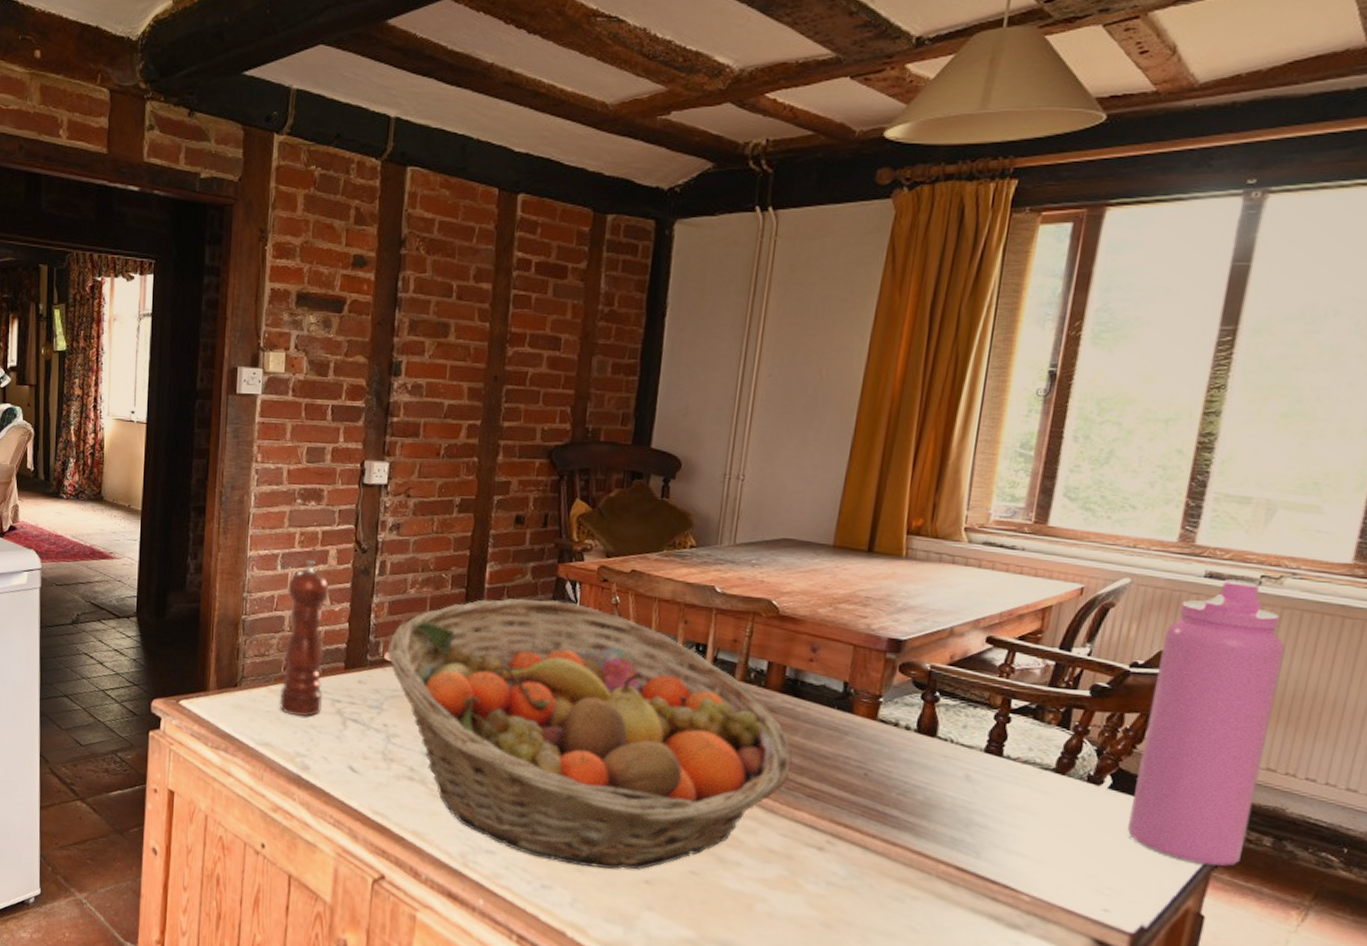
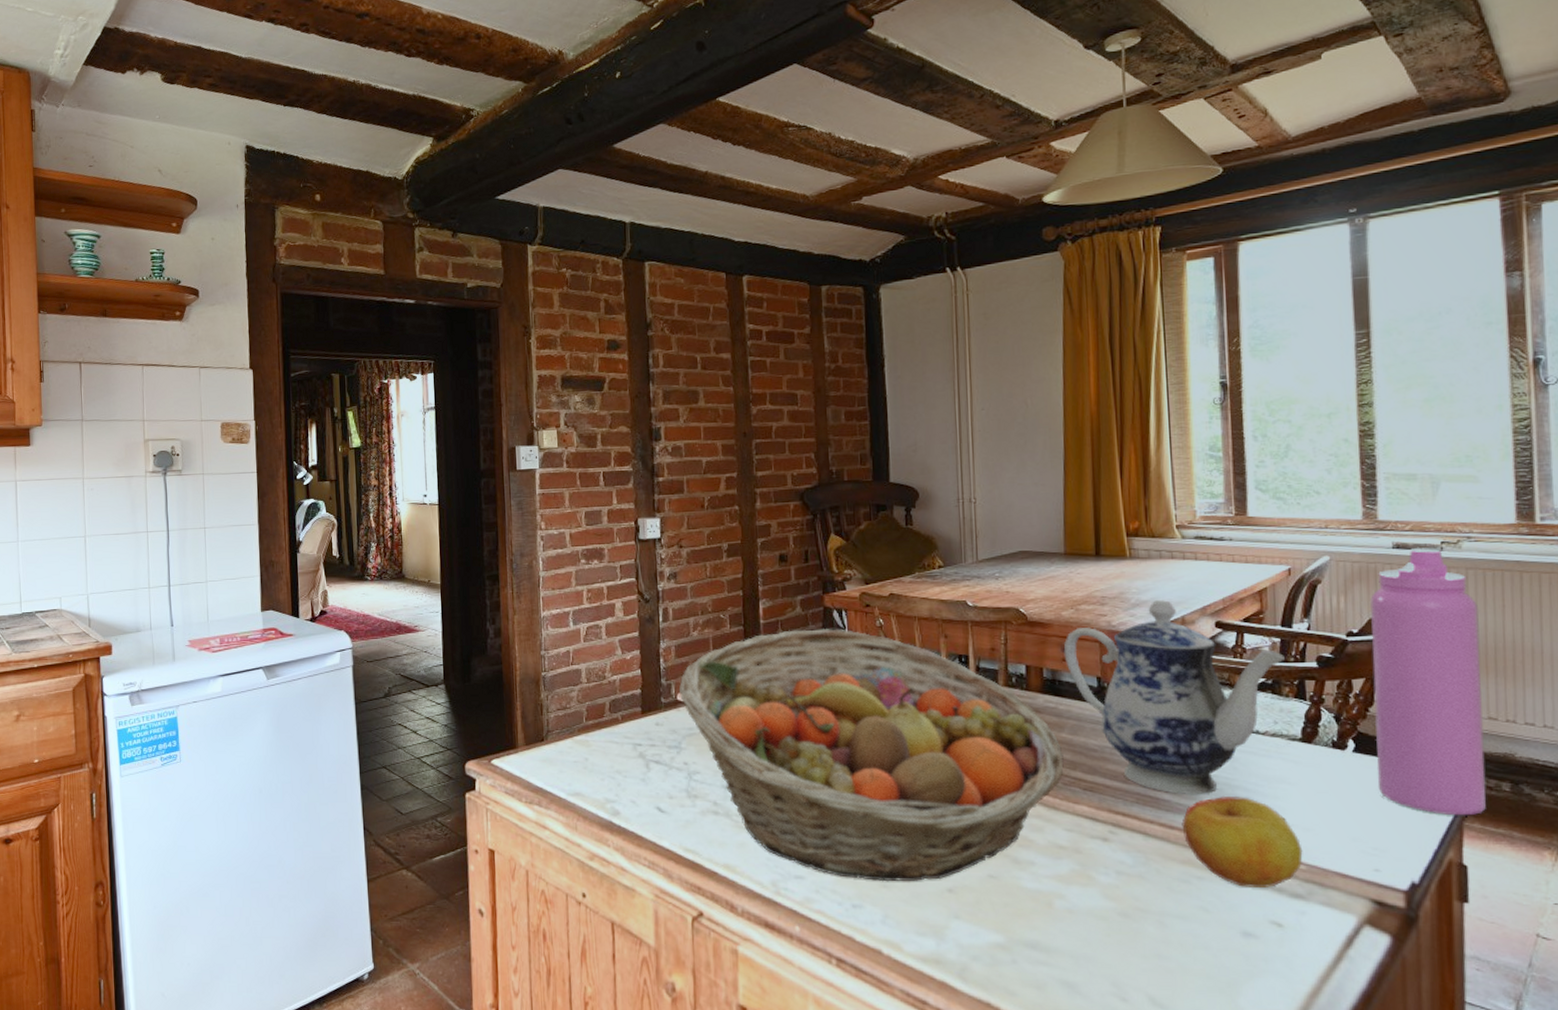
pepper mill: present [280,559,330,716] -> none [581,613,625,764]
teapot: none [812,607,1056,815] -> present [1063,600,1285,795]
apple: none [905,819,1031,915] -> present [1181,797,1303,887]

